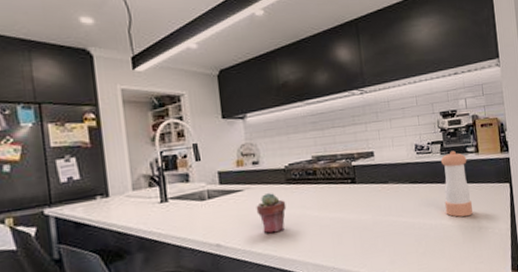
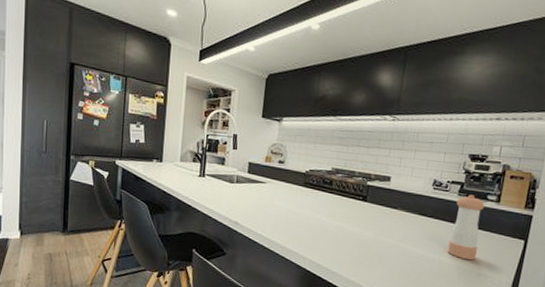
potted succulent: present [256,192,287,234] -> none [273,190,300,226]

